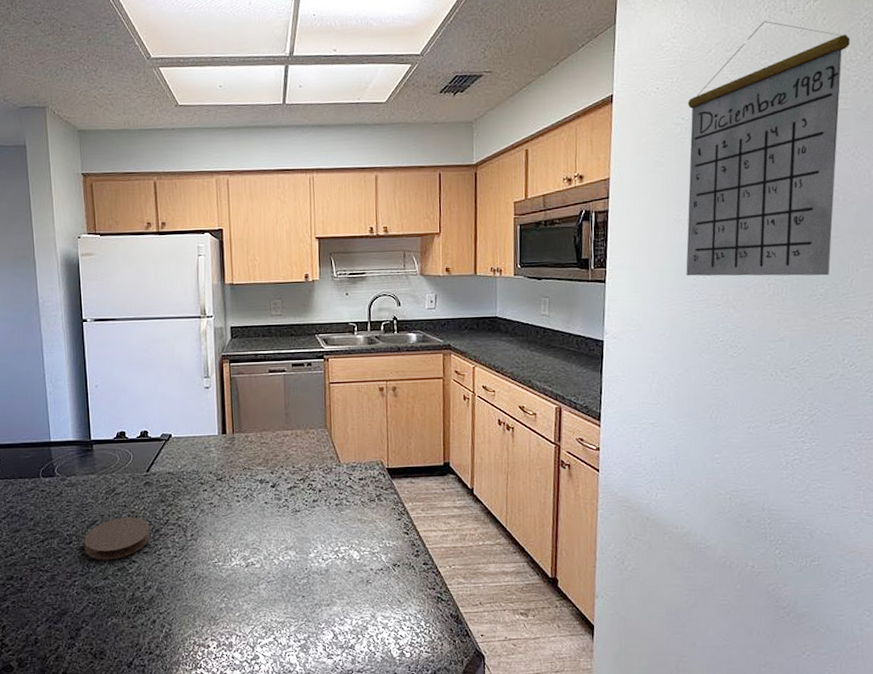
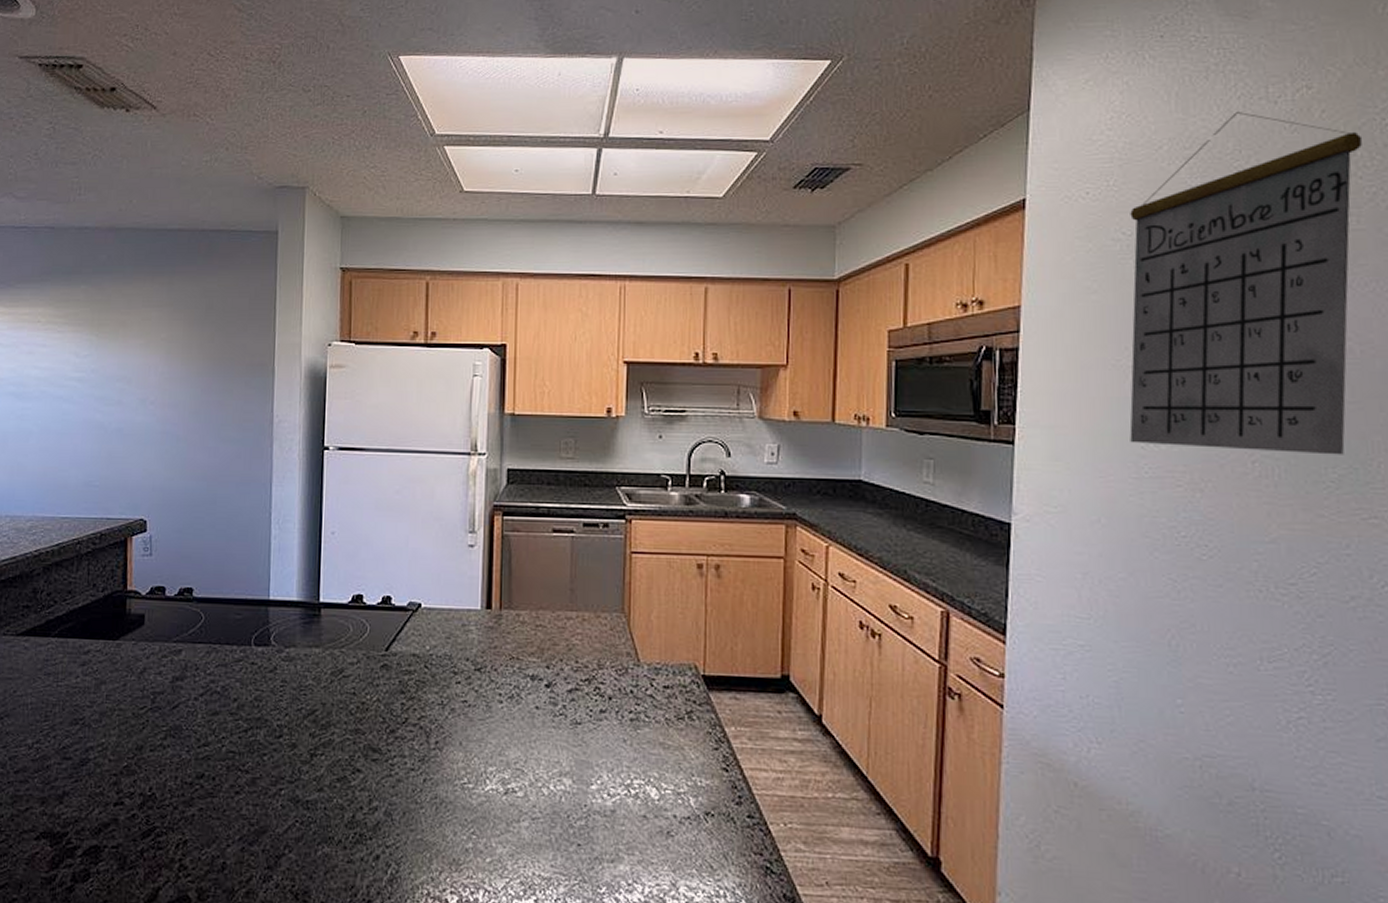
coaster: present [84,517,151,560] -> none [297,709,384,766]

